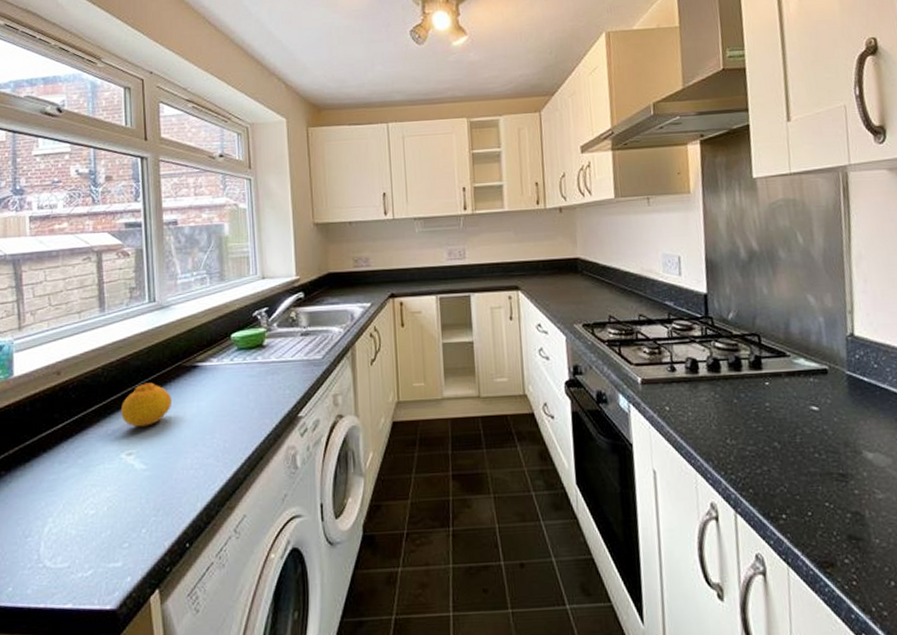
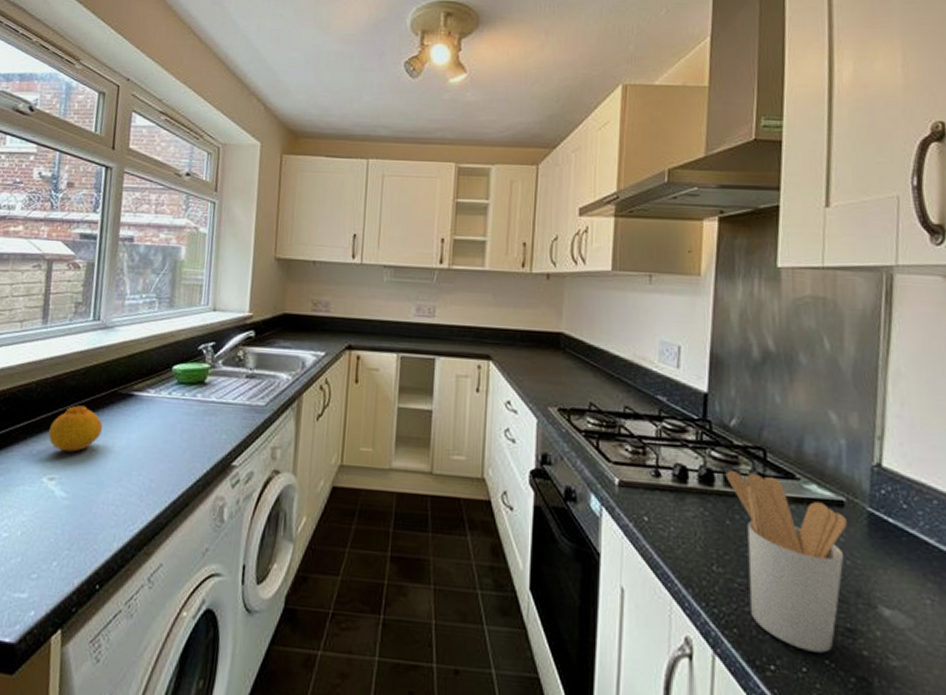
utensil holder: none [729,356,832,498] -> present [725,471,848,653]

